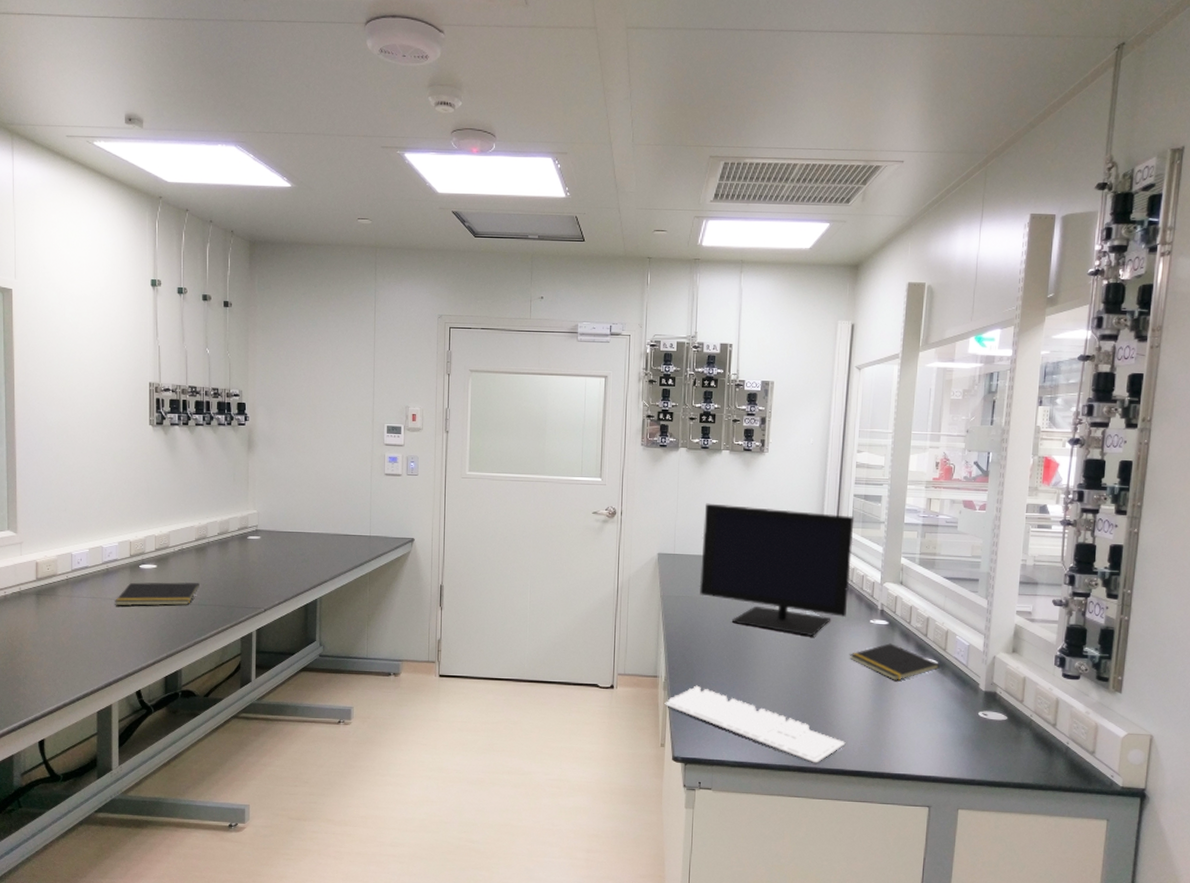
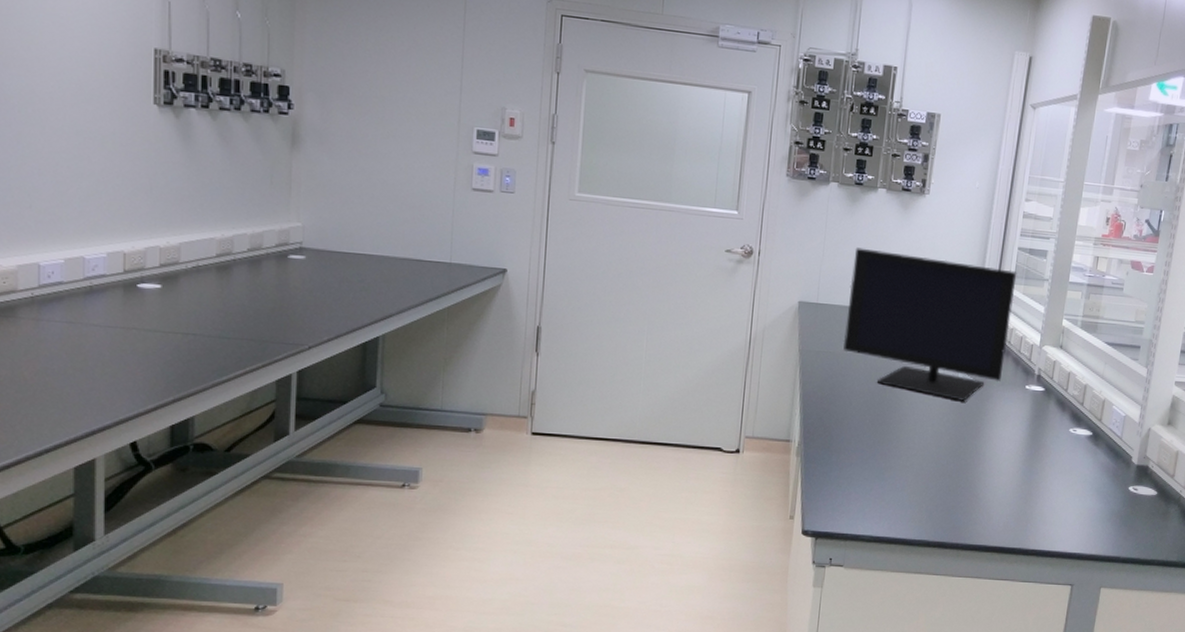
notepad: present [115,581,200,606] -> none [101,305,221,339]
keyboard: present [664,685,846,764] -> none [796,451,991,540]
notepad: present [849,643,940,680] -> none [1001,411,1094,451]

